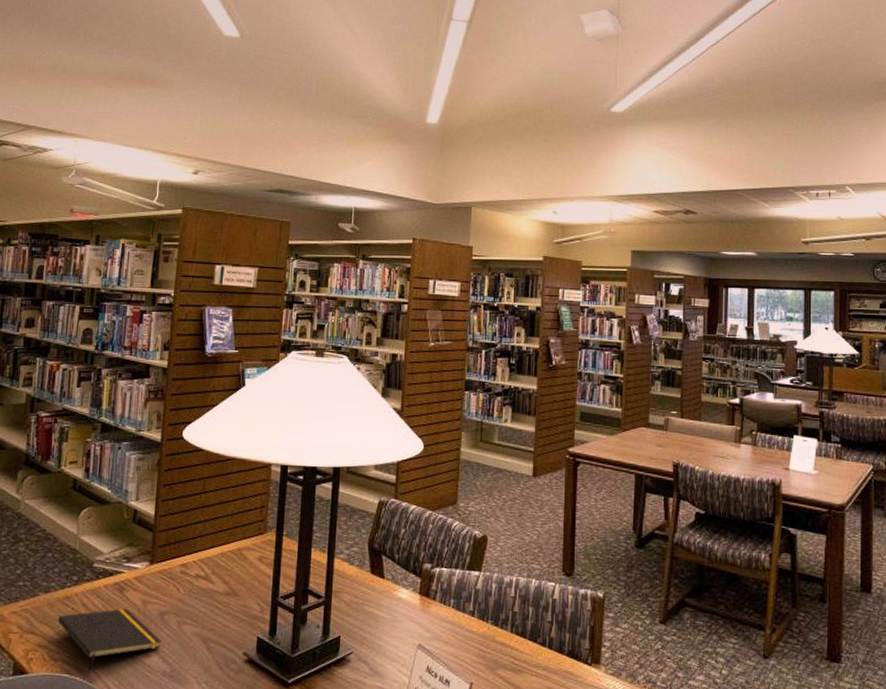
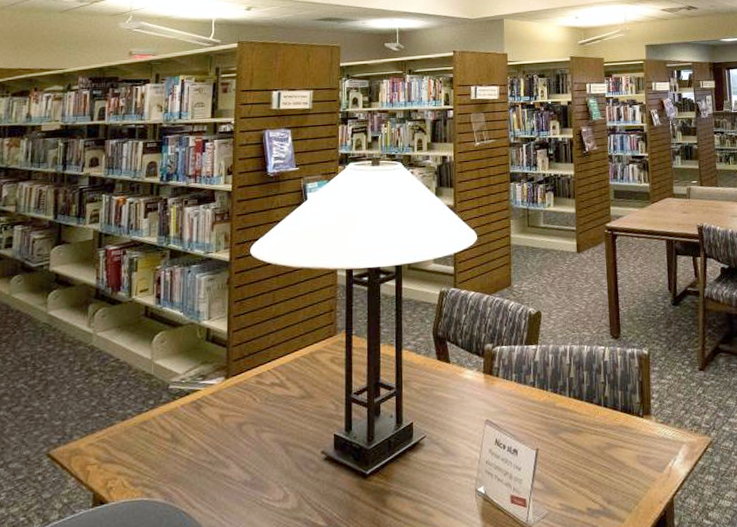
notepad: present [57,608,162,673] -> none [136,424,242,493]

